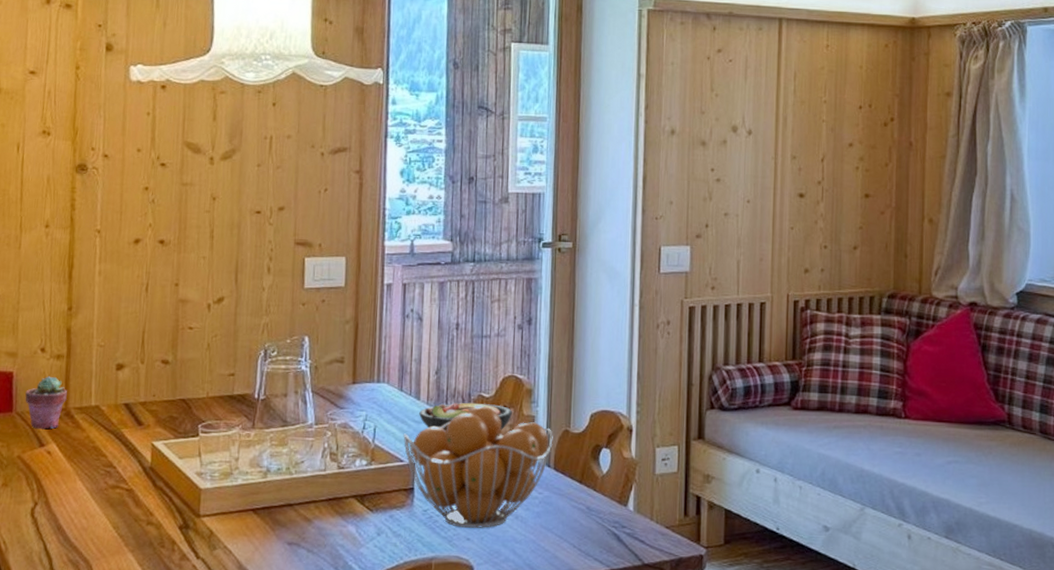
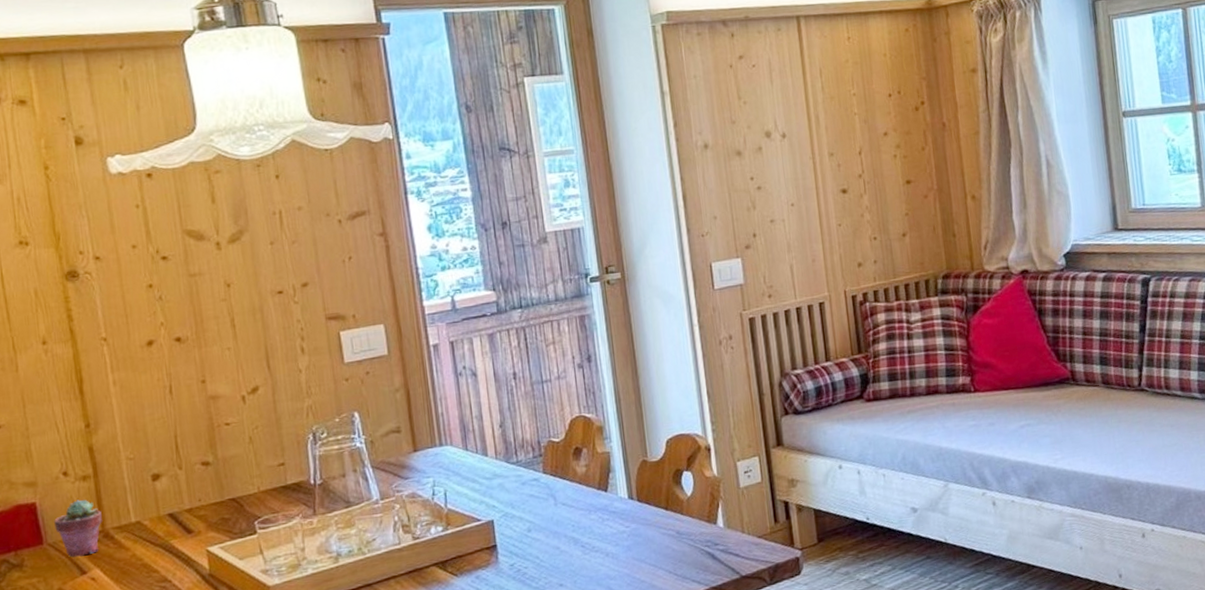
fruit basket: present [403,405,553,528] -> none [476,450,632,575]
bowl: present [419,402,512,432] -> none [489,447,586,483]

